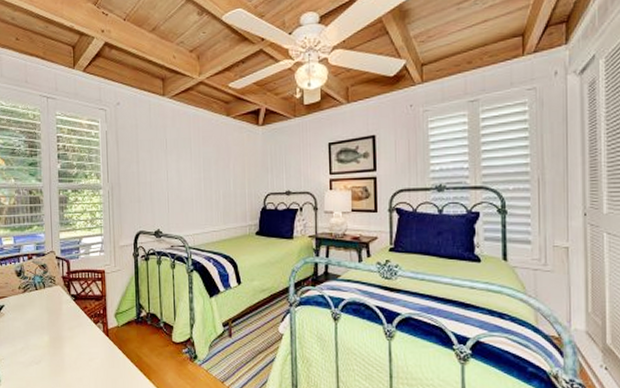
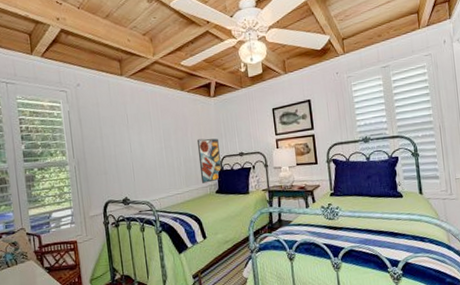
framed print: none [239,172,264,222] -> present [196,138,221,183]

